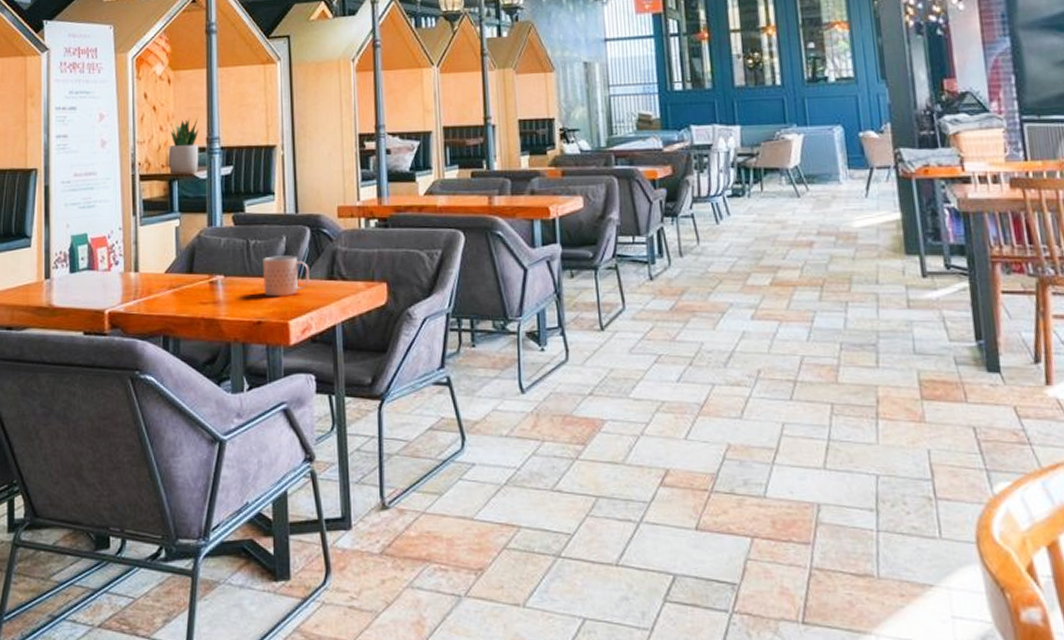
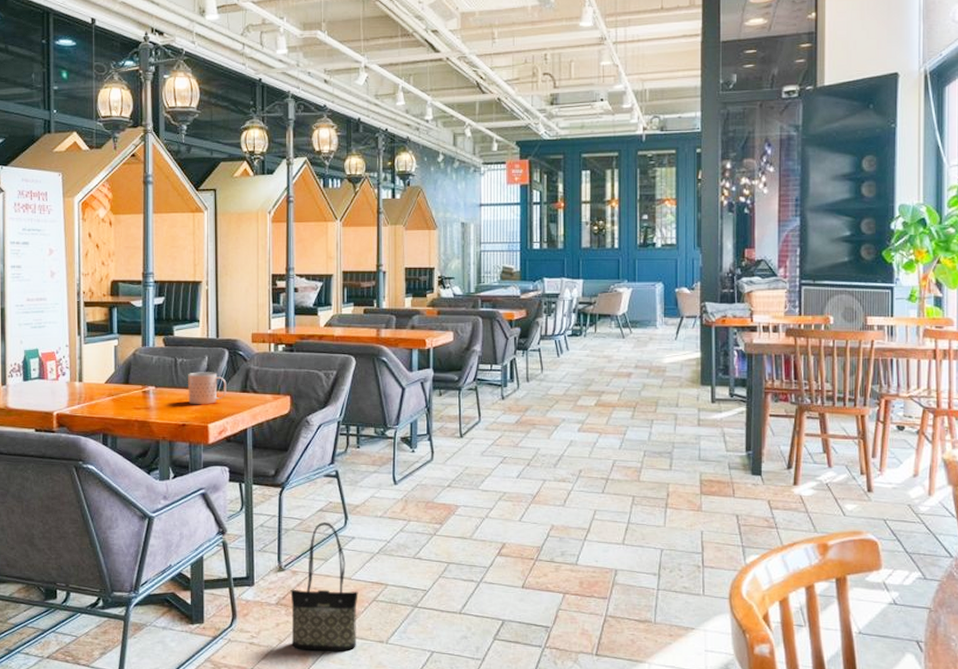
planter: present [169,117,199,176] -> none [110,255,136,304]
tote bag: none [397,445,485,618] -> present [290,522,358,651]

